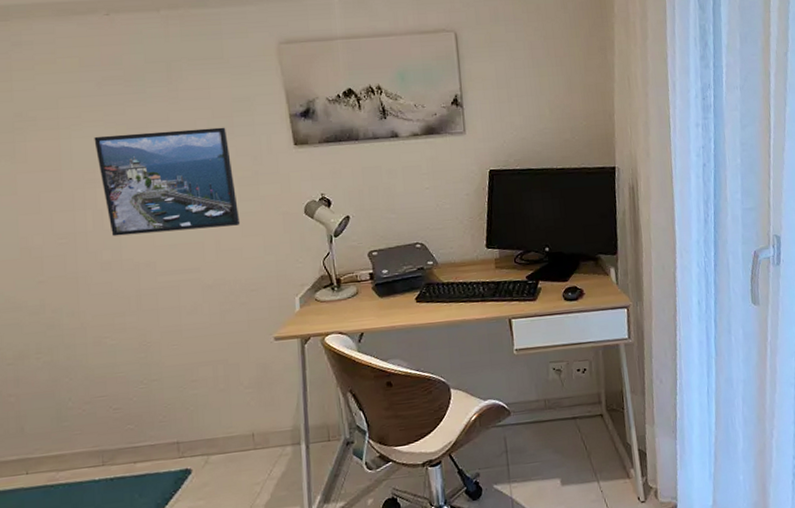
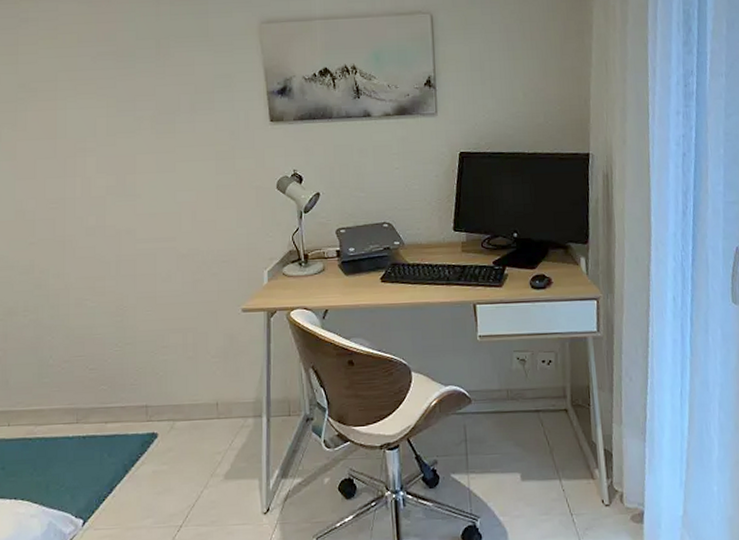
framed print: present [94,127,241,237] -> none [87,102,216,203]

